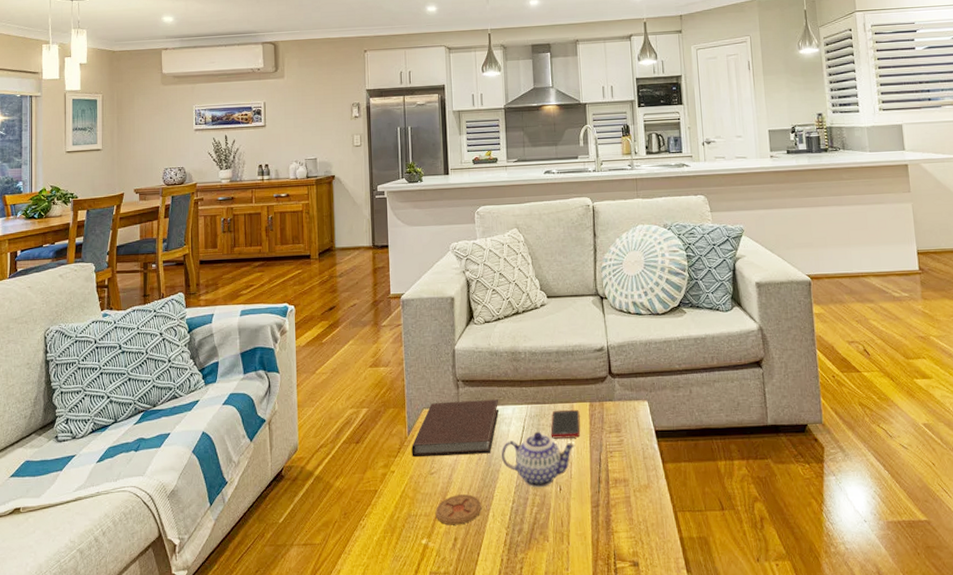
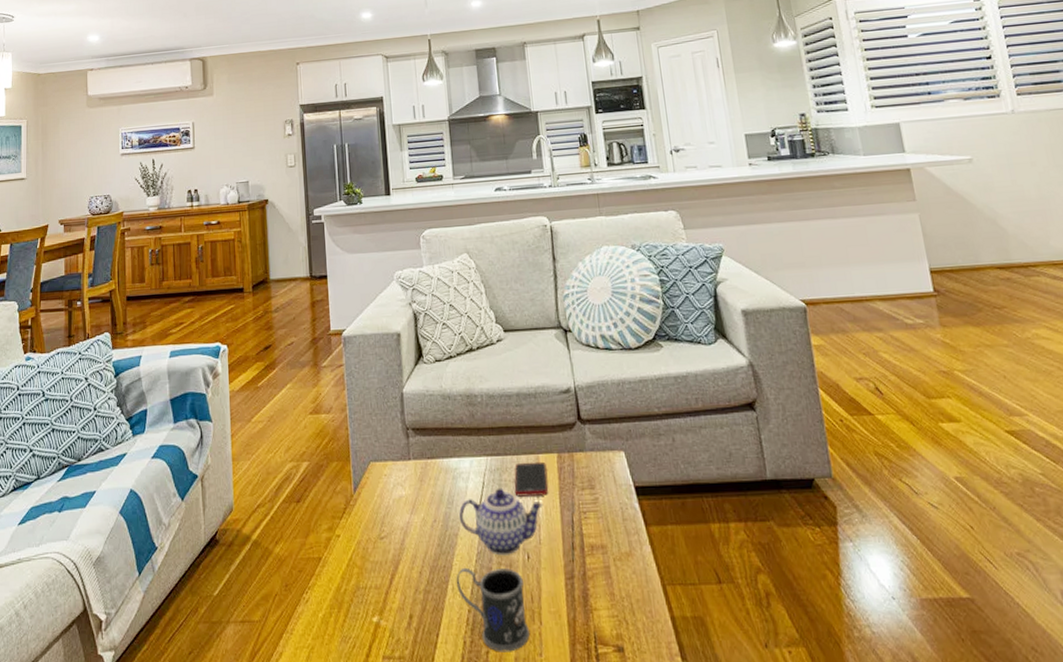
notebook: present [411,399,500,457] -> none [358,450,456,518]
coaster: present [435,494,482,525] -> none [386,563,440,600]
mug: none [496,498,558,568] -> present [456,567,530,652]

